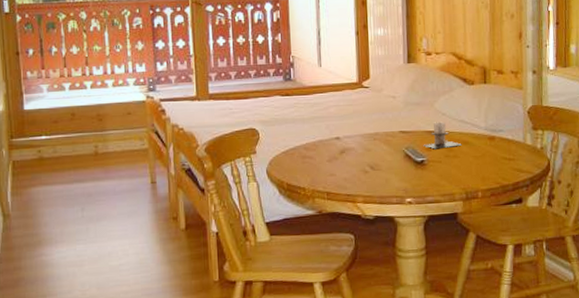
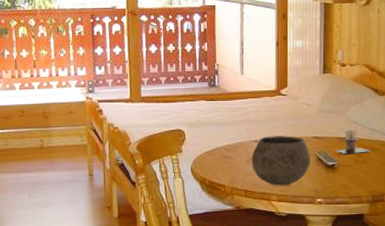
bowl: none [333,131,398,186] -> present [251,136,310,186]

